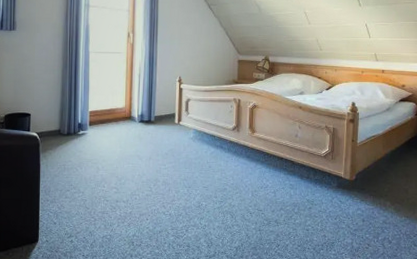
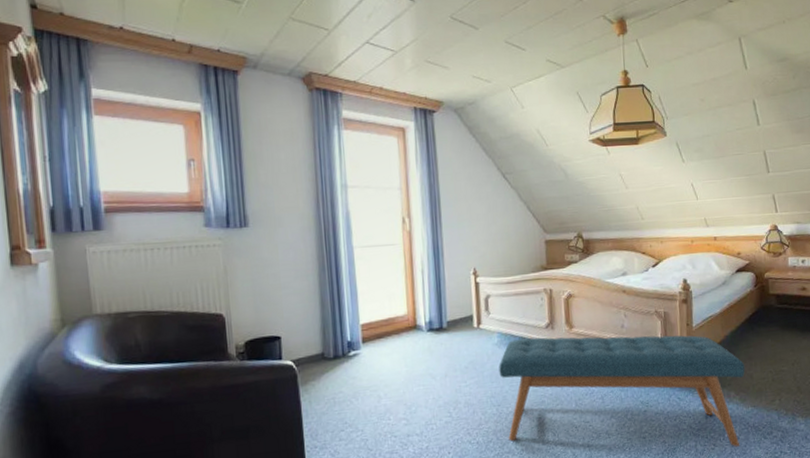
bench: none [192,137,401,249] -> present [499,335,745,447]

